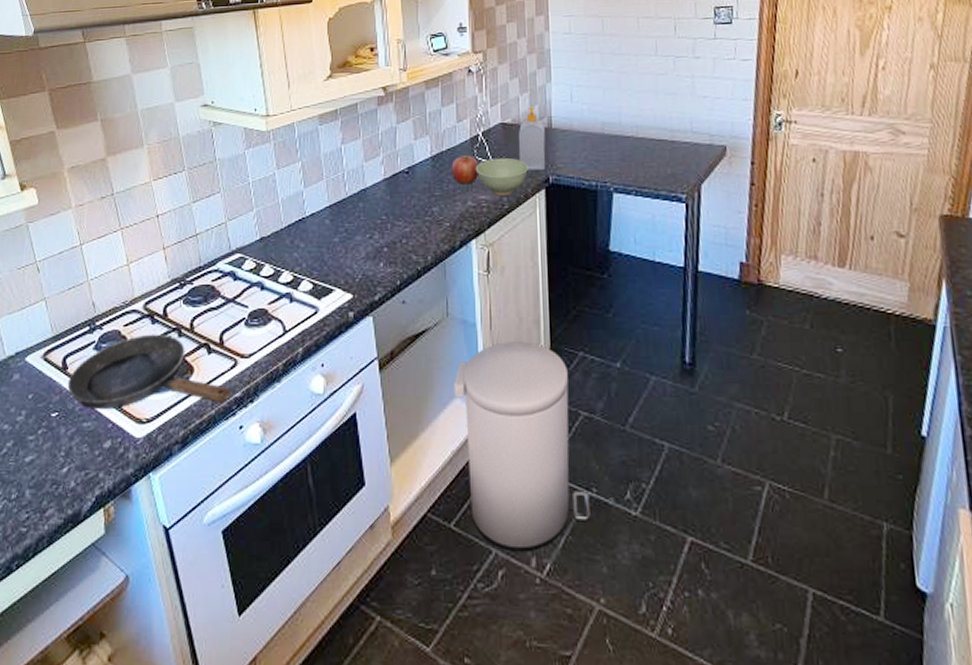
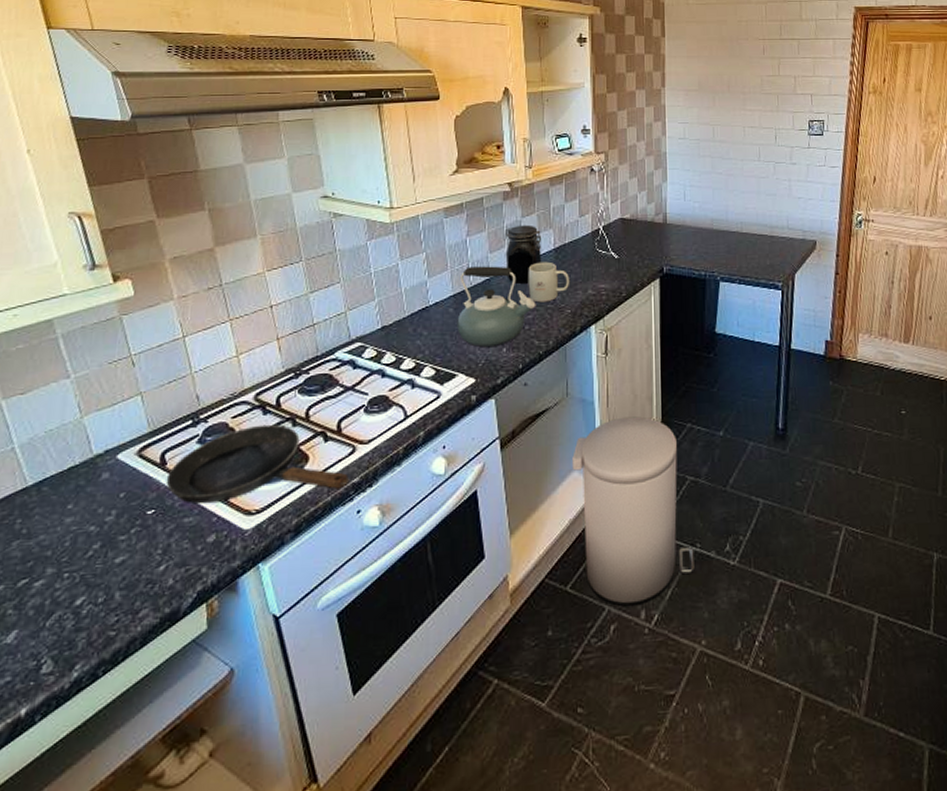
kettle: none [333,175,413,262] -> present [457,266,536,348]
jar: none [379,131,419,194] -> present [504,224,542,284]
mug: none [404,171,449,215] -> present [528,261,570,303]
fruit: present [451,155,479,185] -> none [573,248,600,274]
bowl: present [475,157,529,196] -> none [596,249,646,285]
soap bottle: present [518,106,546,170] -> none [636,204,661,261]

